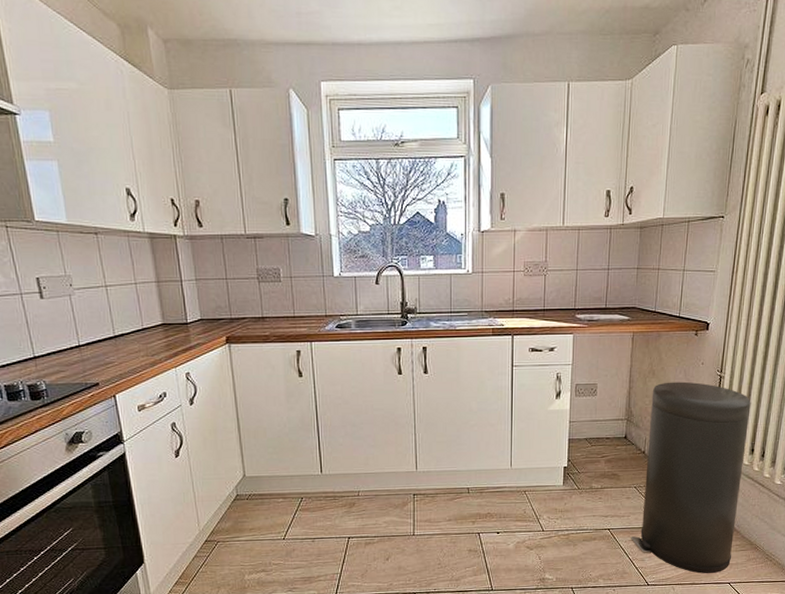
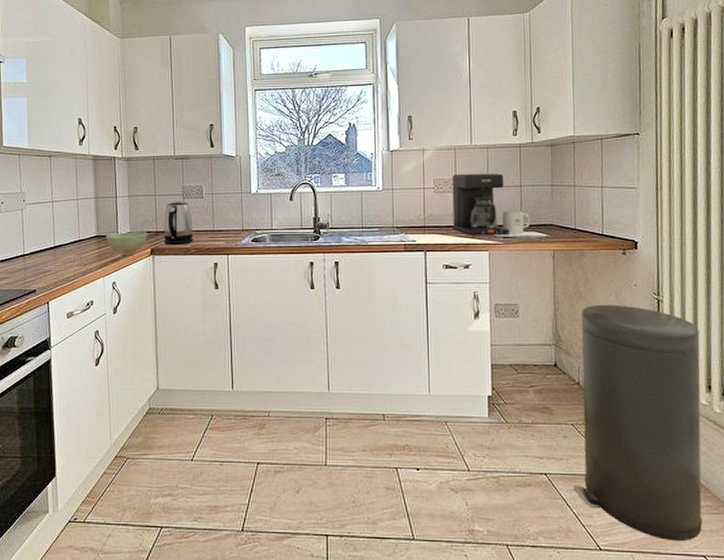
bowl: none [173,319,222,345] -> present [106,232,148,256]
kettle: none [238,285,273,332] -> present [163,201,194,245]
coffee maker: none [540,256,595,319] -> present [452,173,511,236]
mug: none [588,293,616,316] -> present [502,209,531,233]

